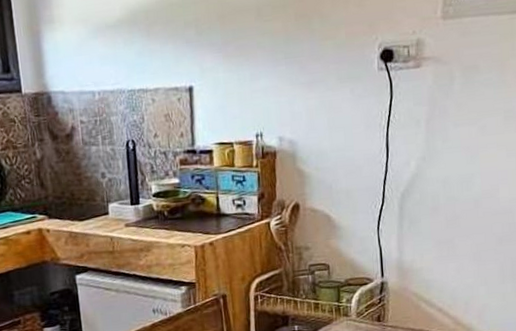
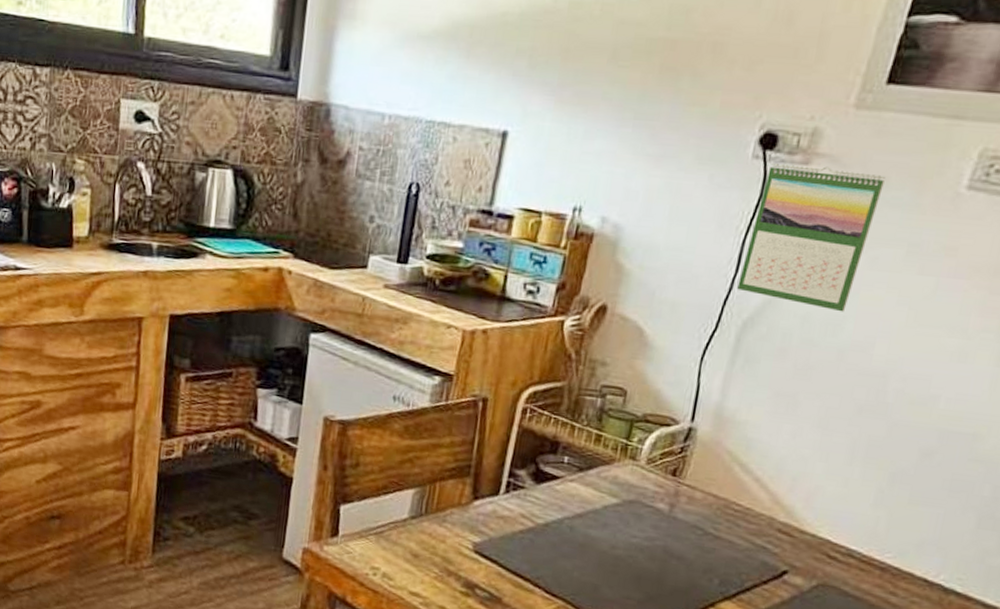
calendar: none [390,65,477,172] -> present [737,163,885,312]

